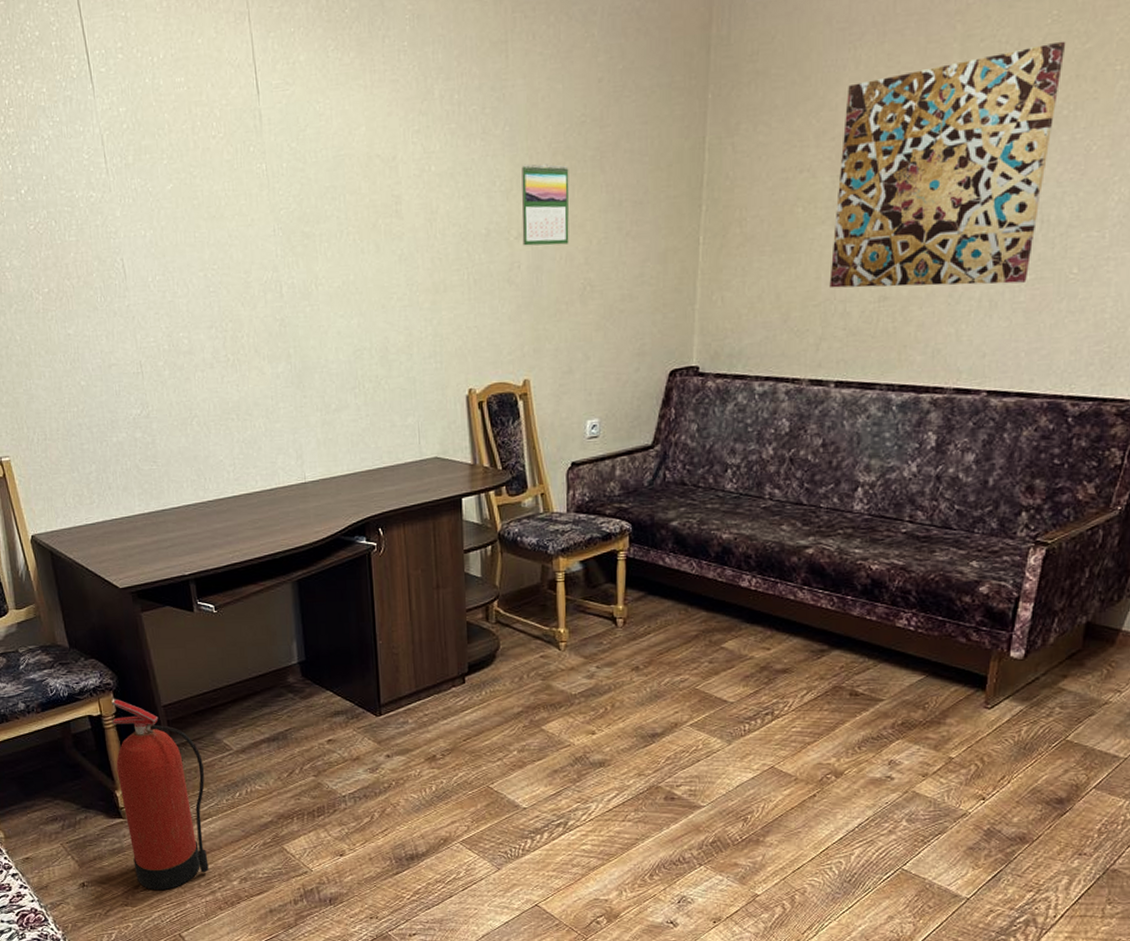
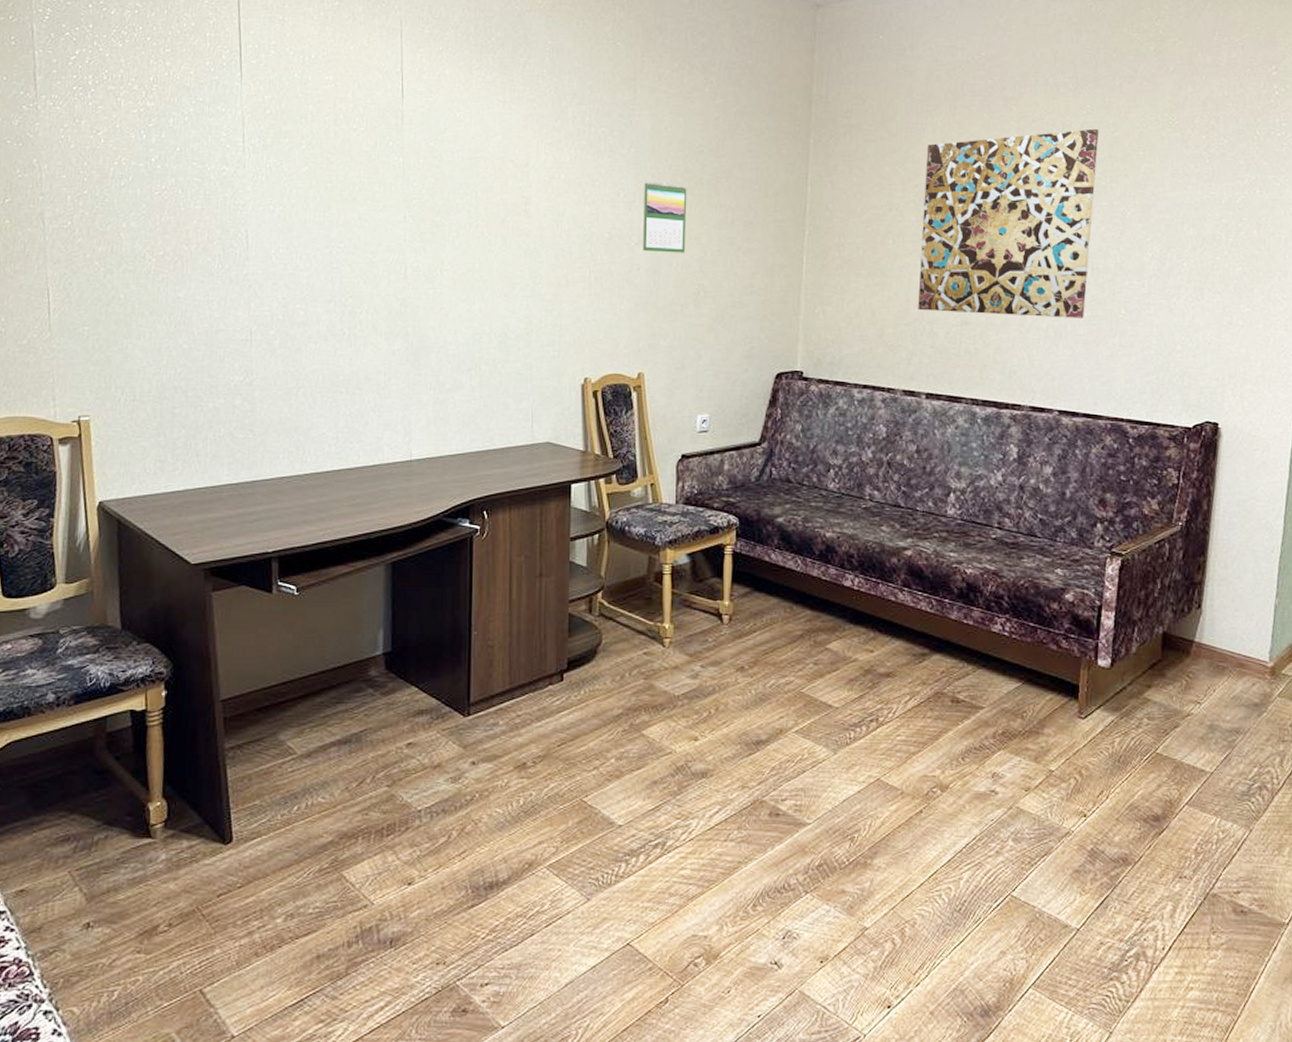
fire extinguisher: present [111,699,209,890] -> none [154,692,260,931]

